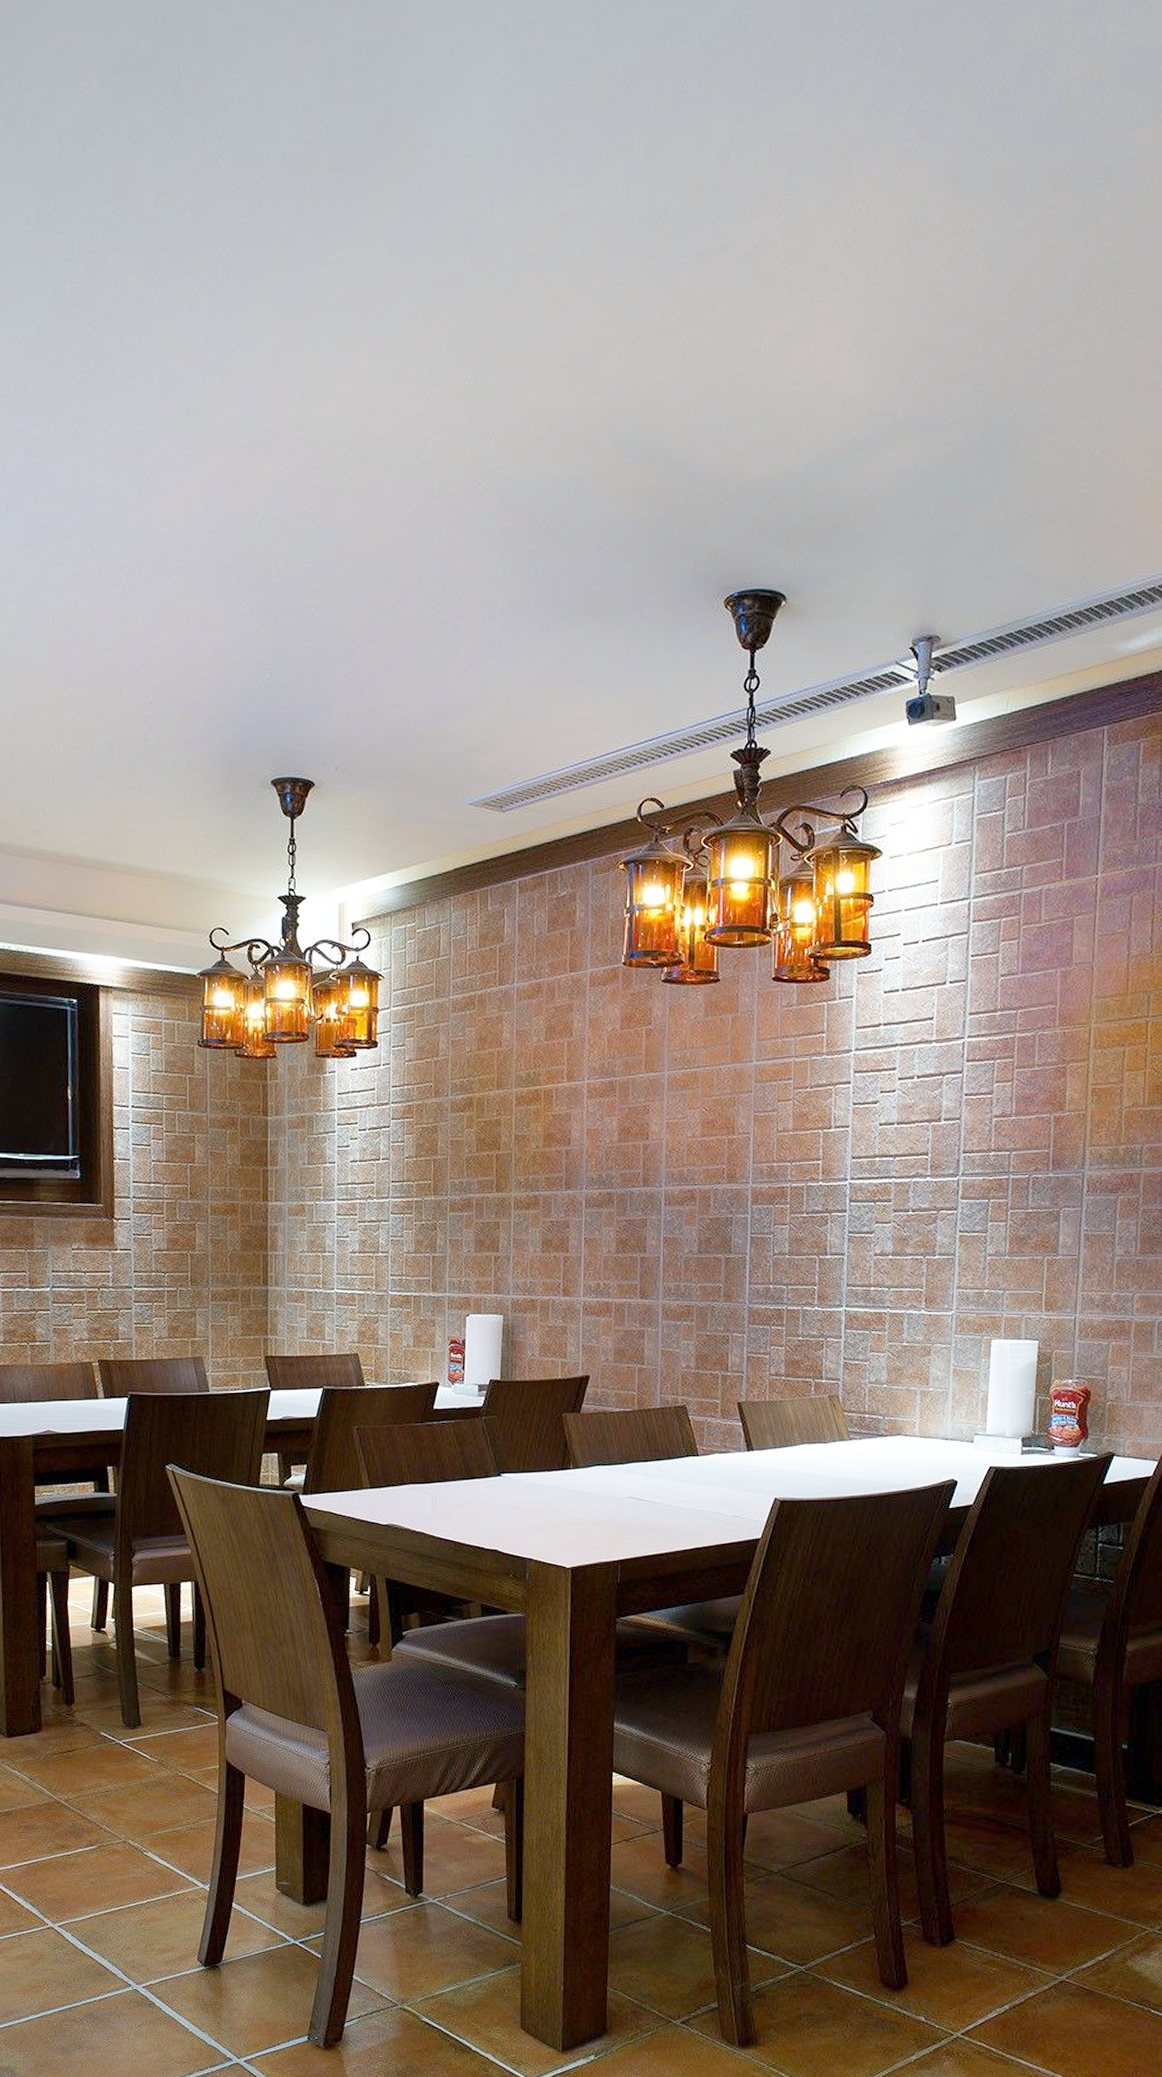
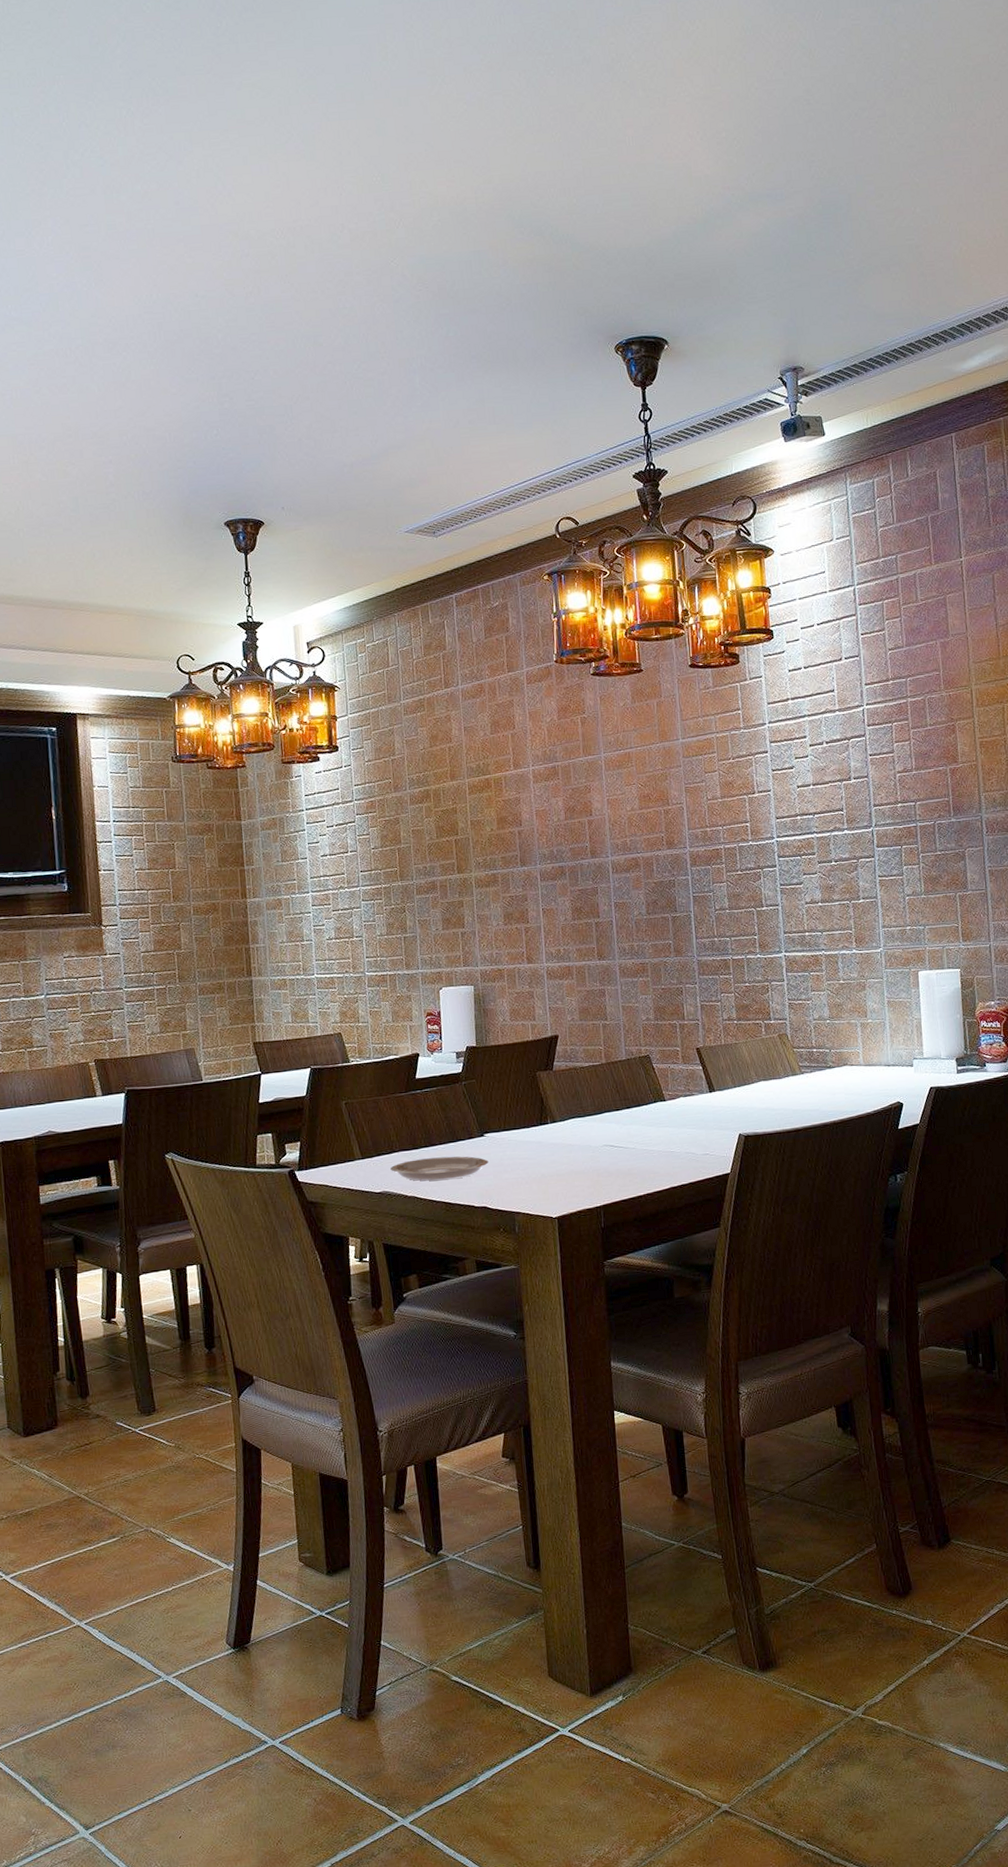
plate: none [399,1494,503,1519] -> present [390,1156,489,1181]

